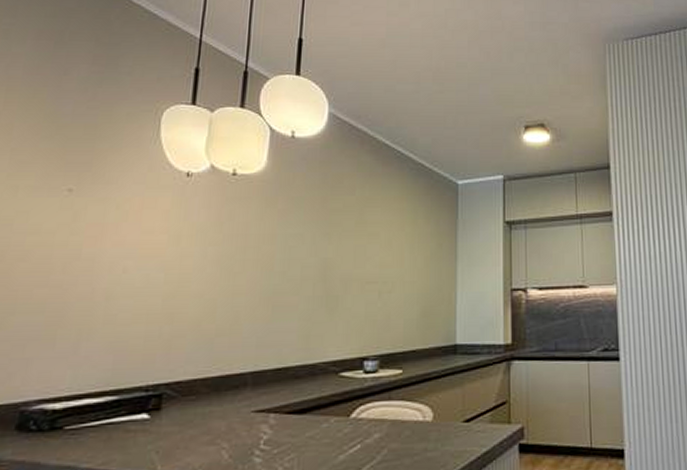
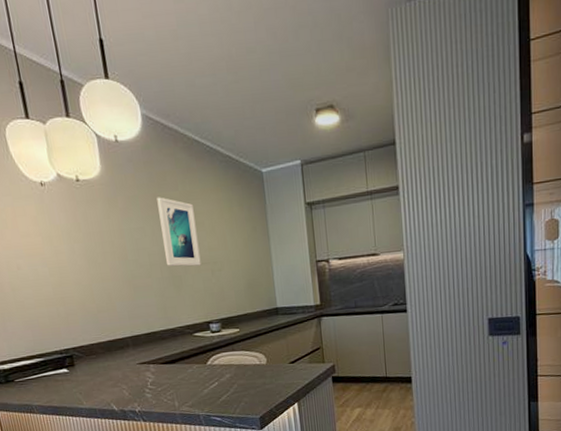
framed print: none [322,201,369,285] -> present [156,197,202,267]

